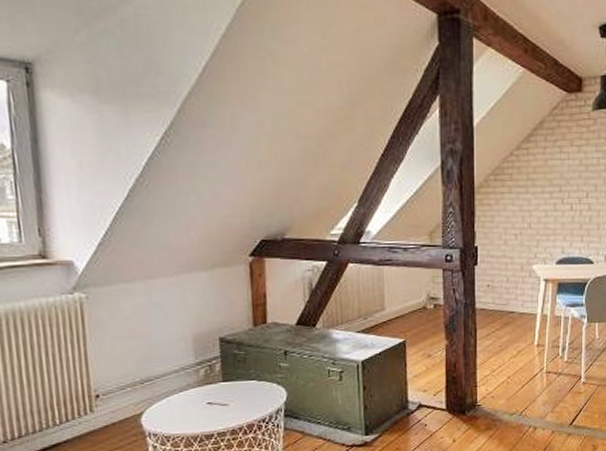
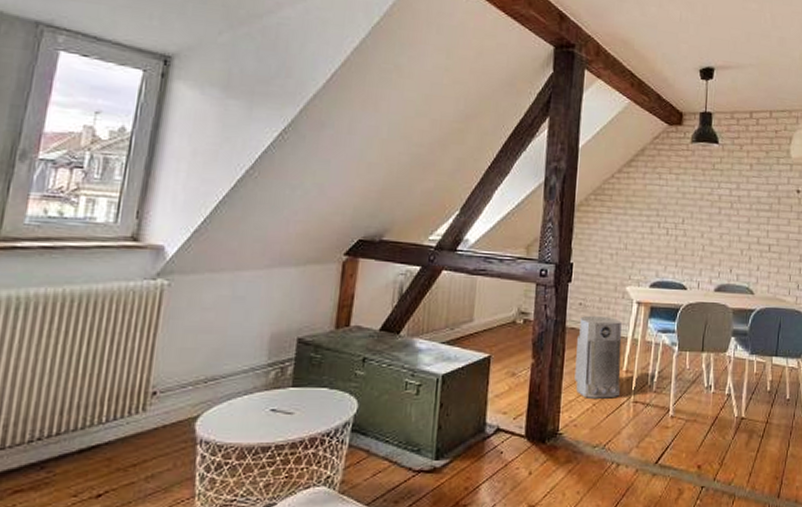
air purifier: none [488,295,533,372] -> present [574,315,622,398]

